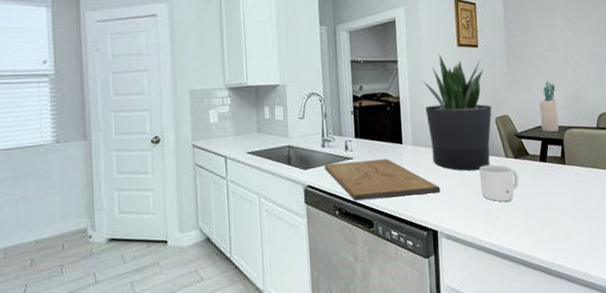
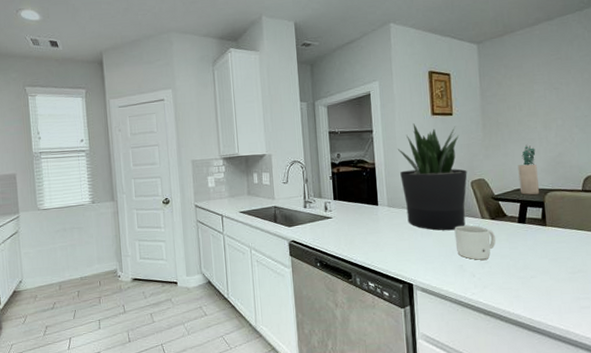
cutting board: present [325,159,441,201] -> none [307,218,416,255]

